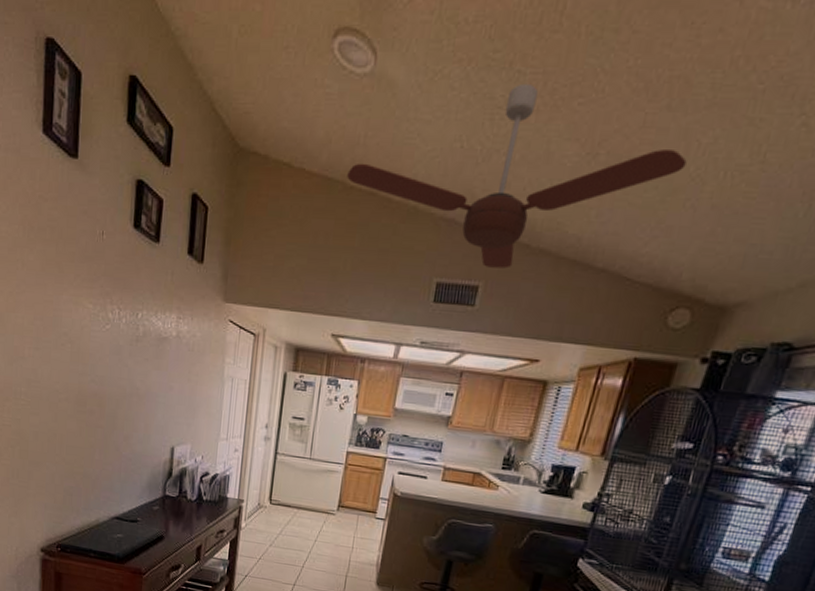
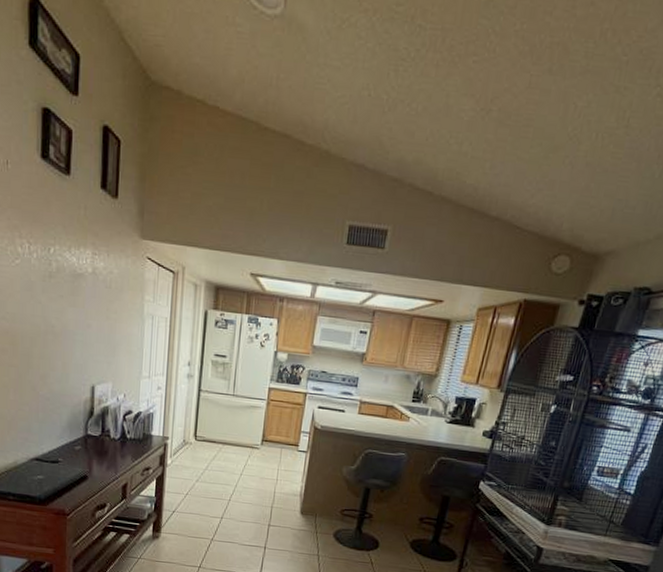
ceiling fan: present [347,83,687,269] -> none [261,38,566,214]

